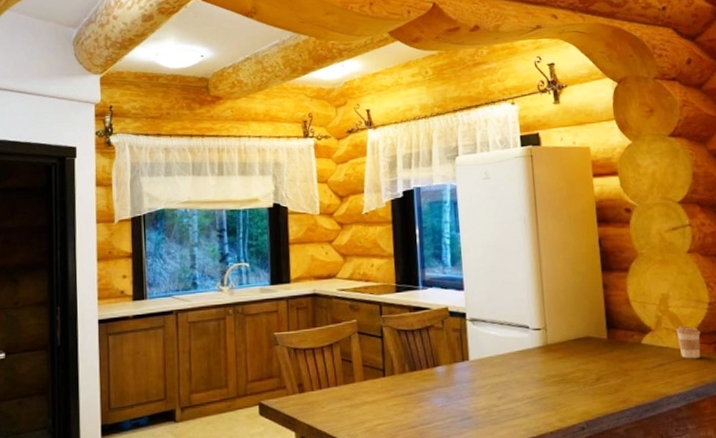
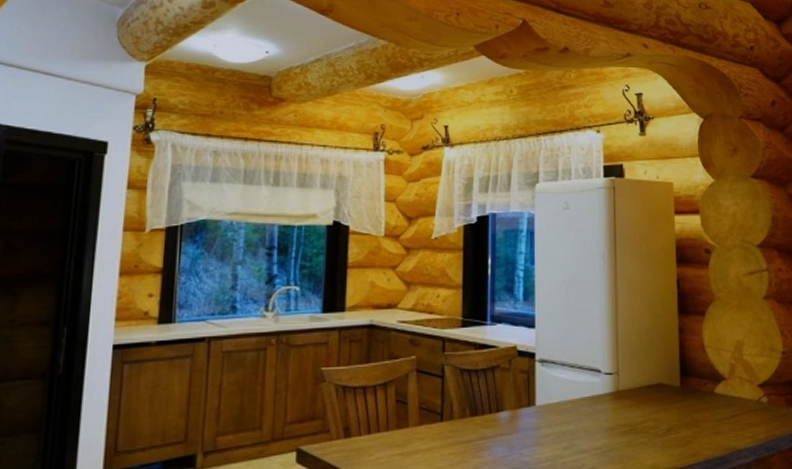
coffee cup: present [676,326,701,359] -> none [749,375,773,411]

